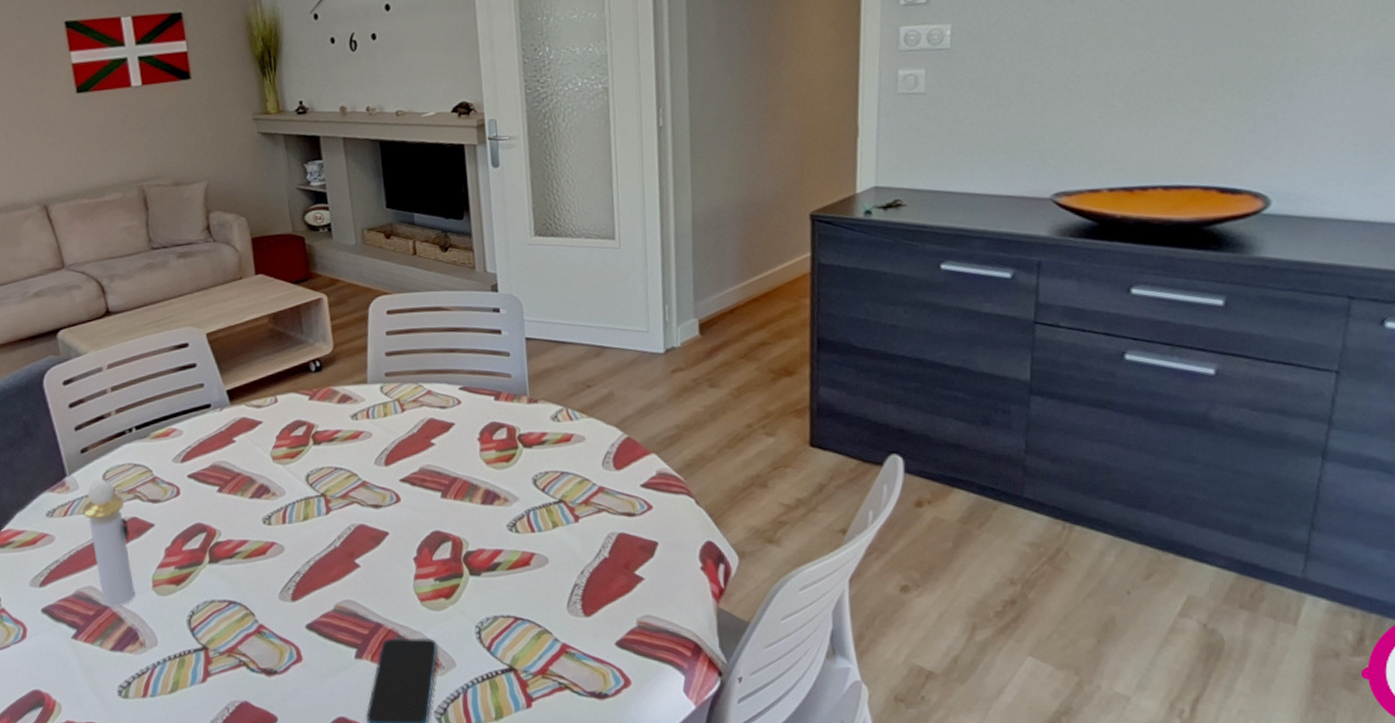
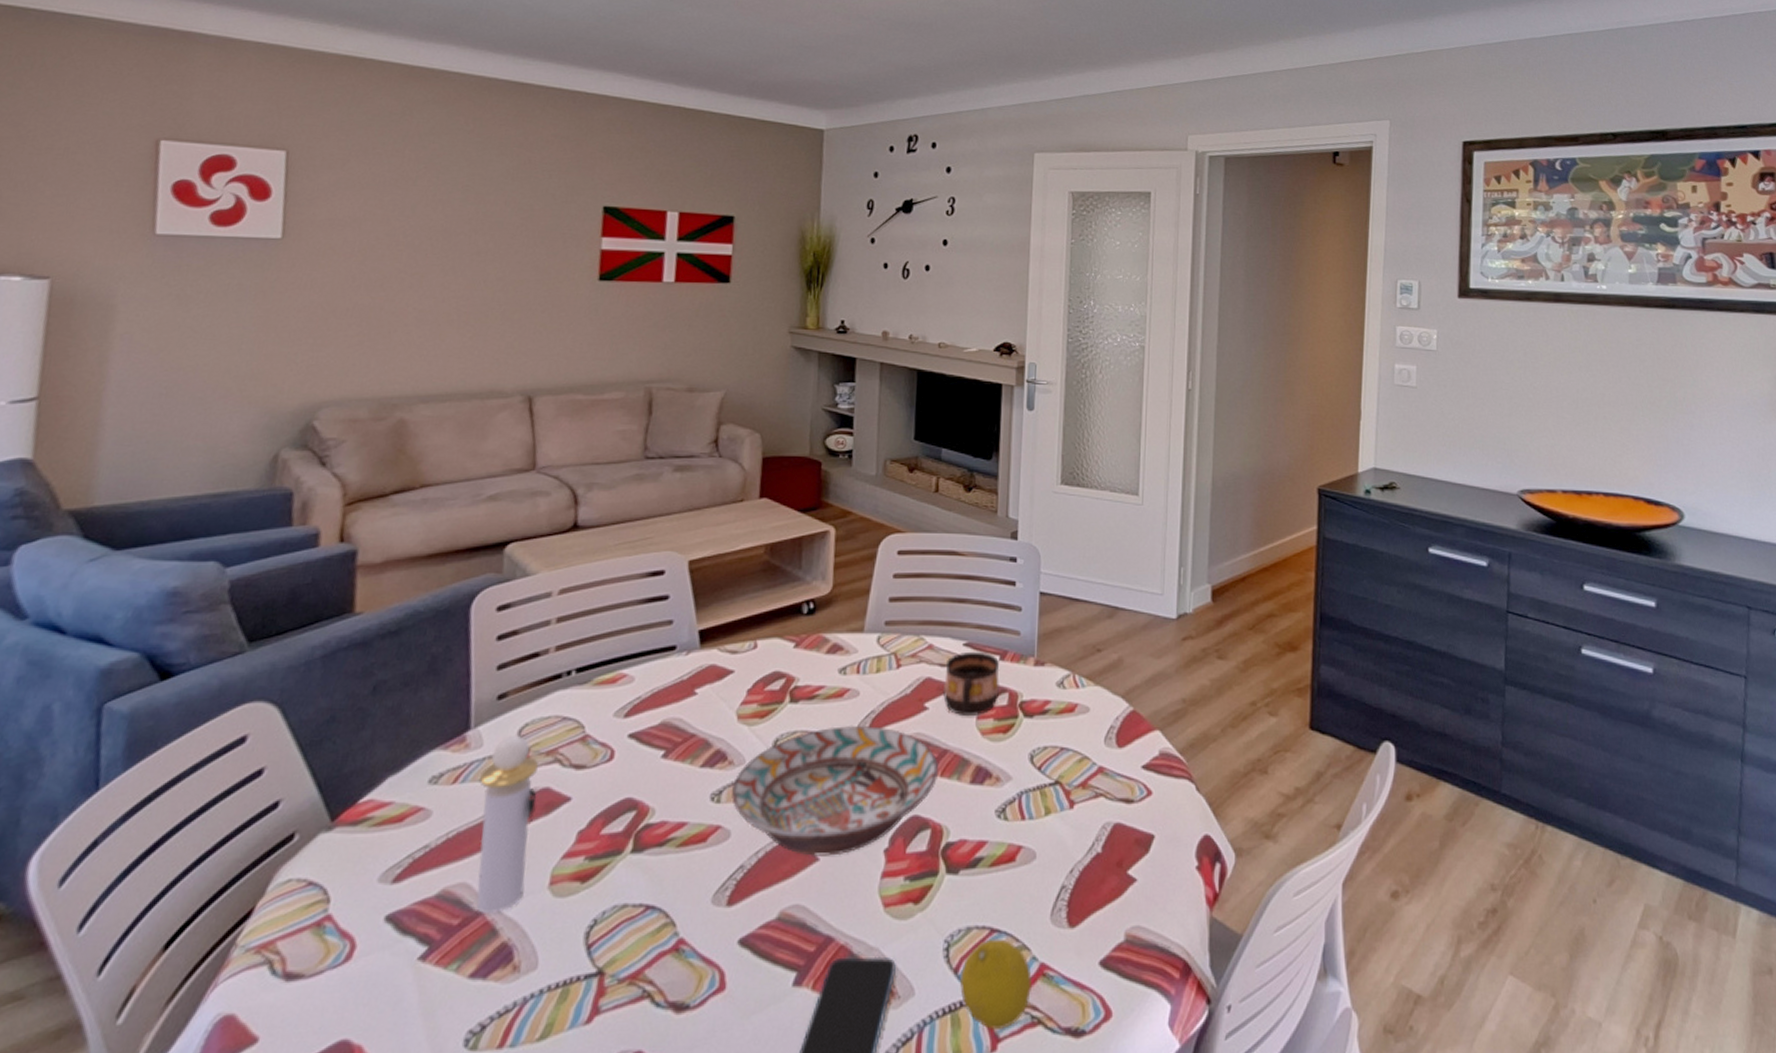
decorative bowl: none [279,460,452,564] -> present [731,725,939,856]
cup: none [445,394,498,449] -> present [943,651,1000,715]
fruit: none [493,625,557,693] -> present [960,938,1033,1031]

